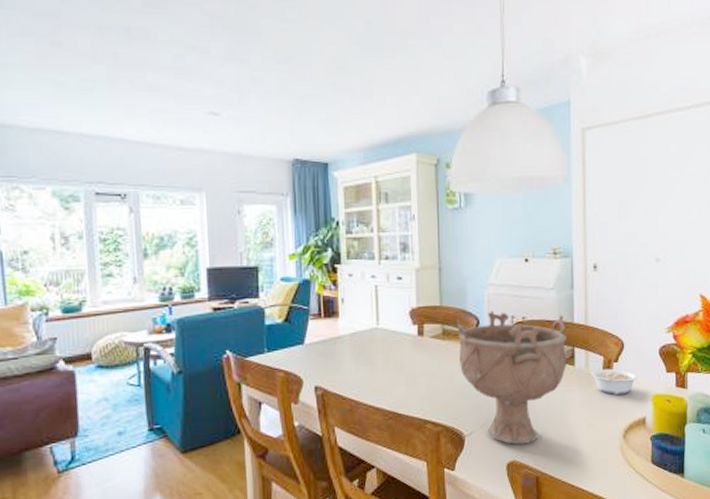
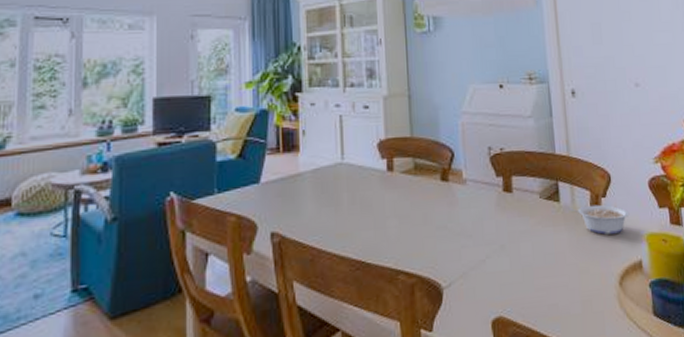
decorative bowl: present [456,310,568,445] -> none [429,141,552,297]

